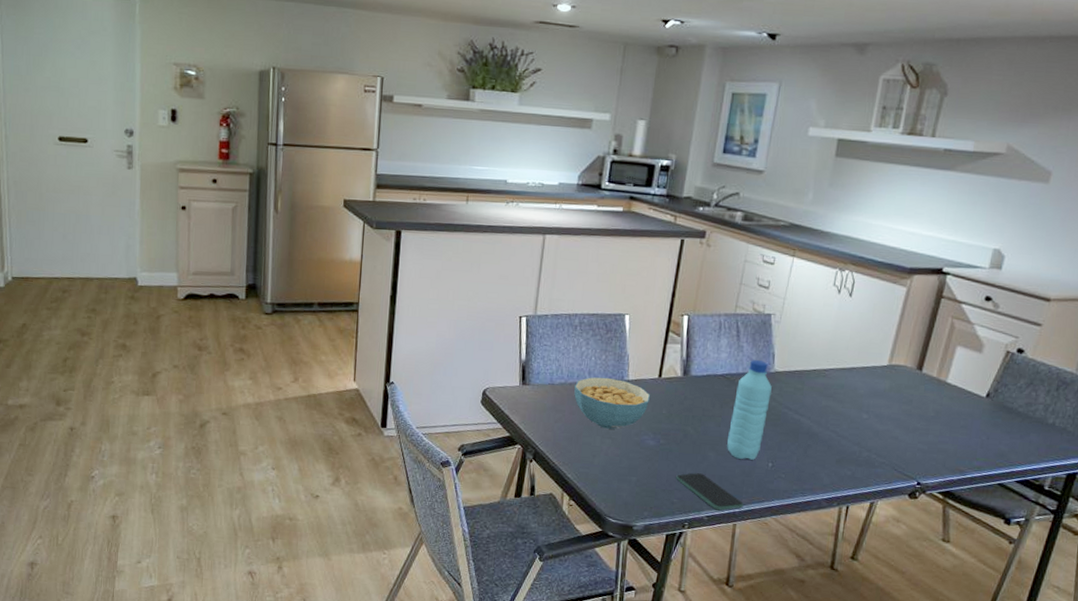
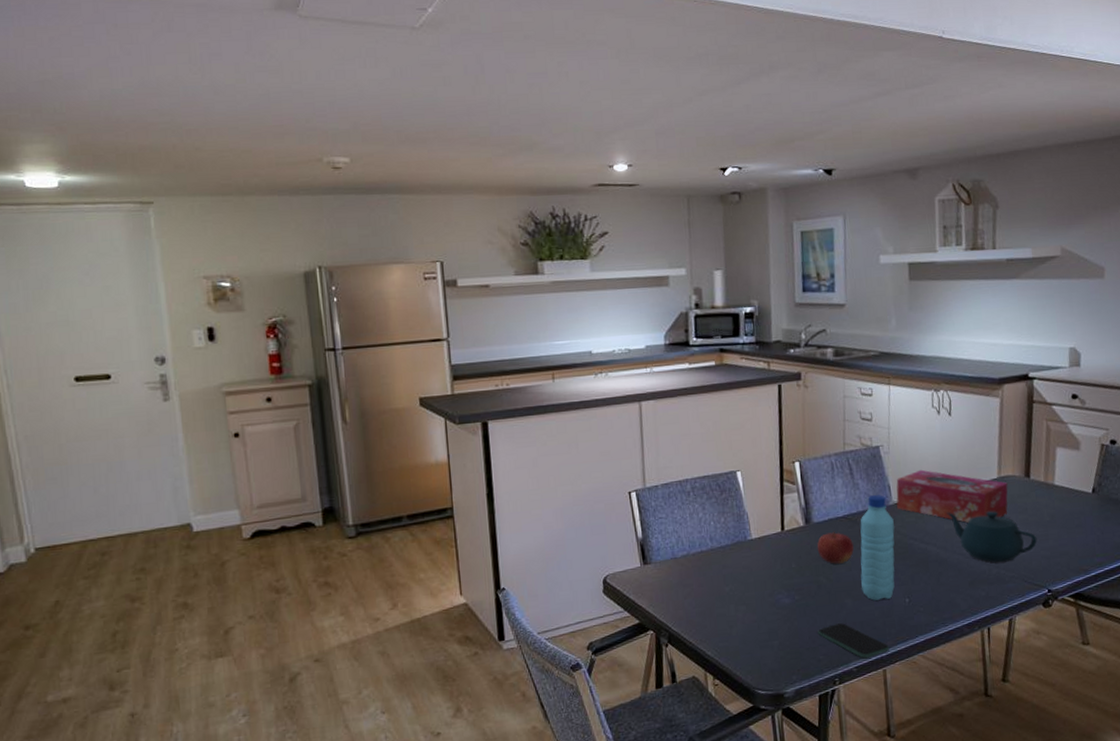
cereal bowl: present [574,377,651,429] -> none [697,540,777,595]
fruit: none [690,387,727,418] -> present [817,531,854,564]
tissue box: none [778,343,897,404] -> present [896,469,1008,523]
teapot: none [827,389,917,448] -> present [947,511,1037,563]

